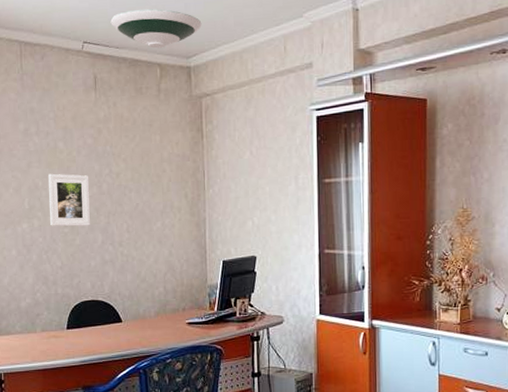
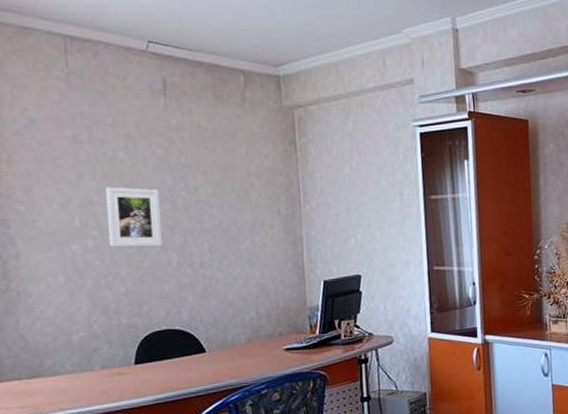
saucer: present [110,9,202,49] -> none [181,11,291,54]

